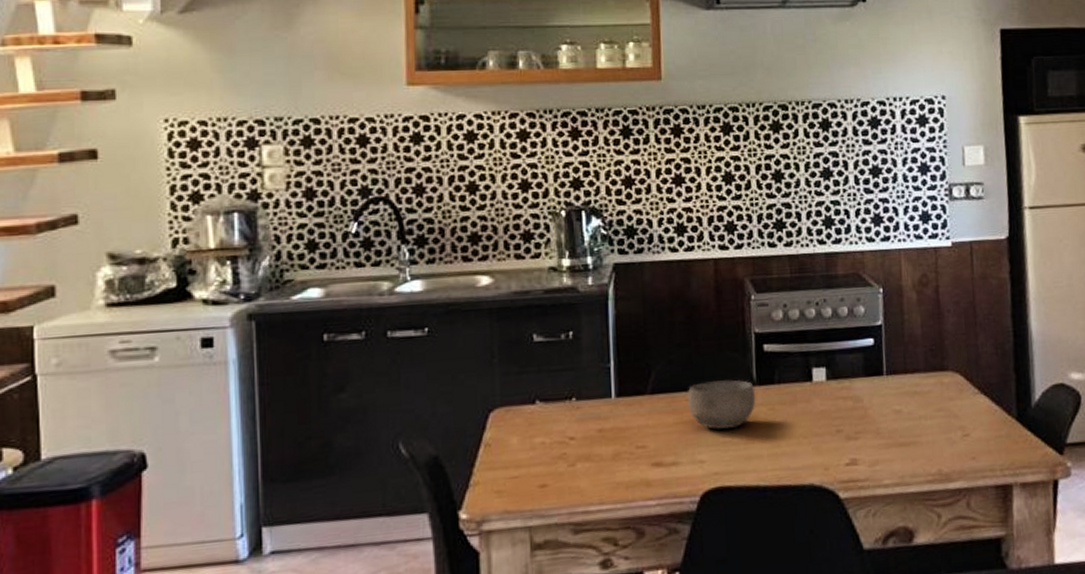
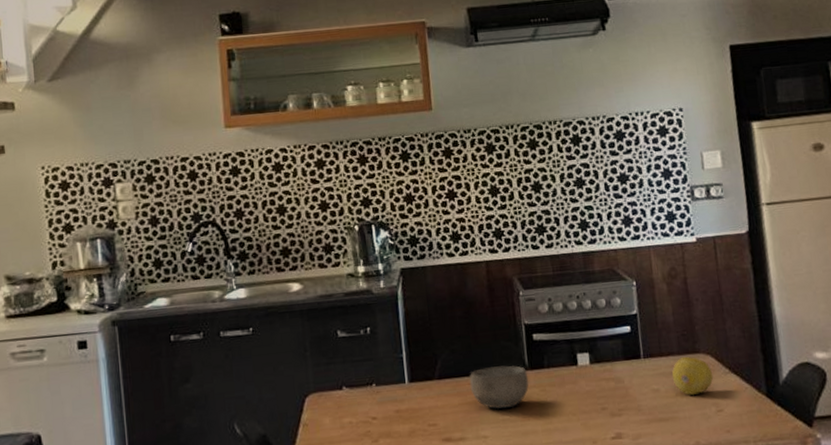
fruit: none [916,374,961,418] -> present [672,356,714,396]

